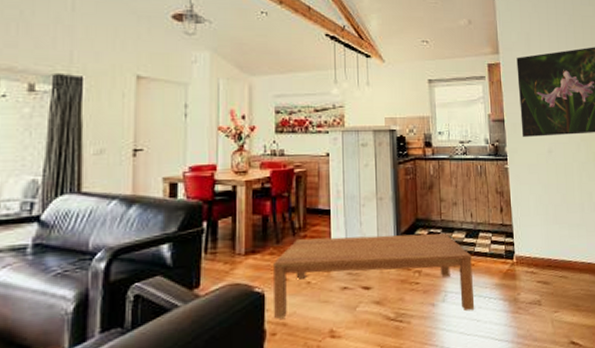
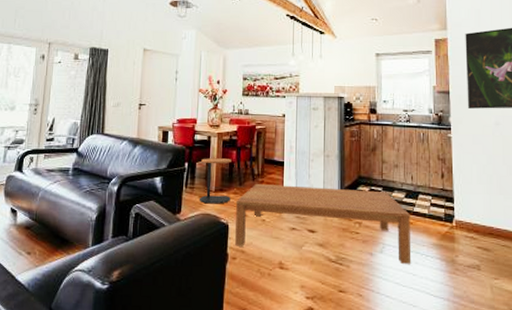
side table: none [225,212,266,271] -> present [200,158,232,204]

